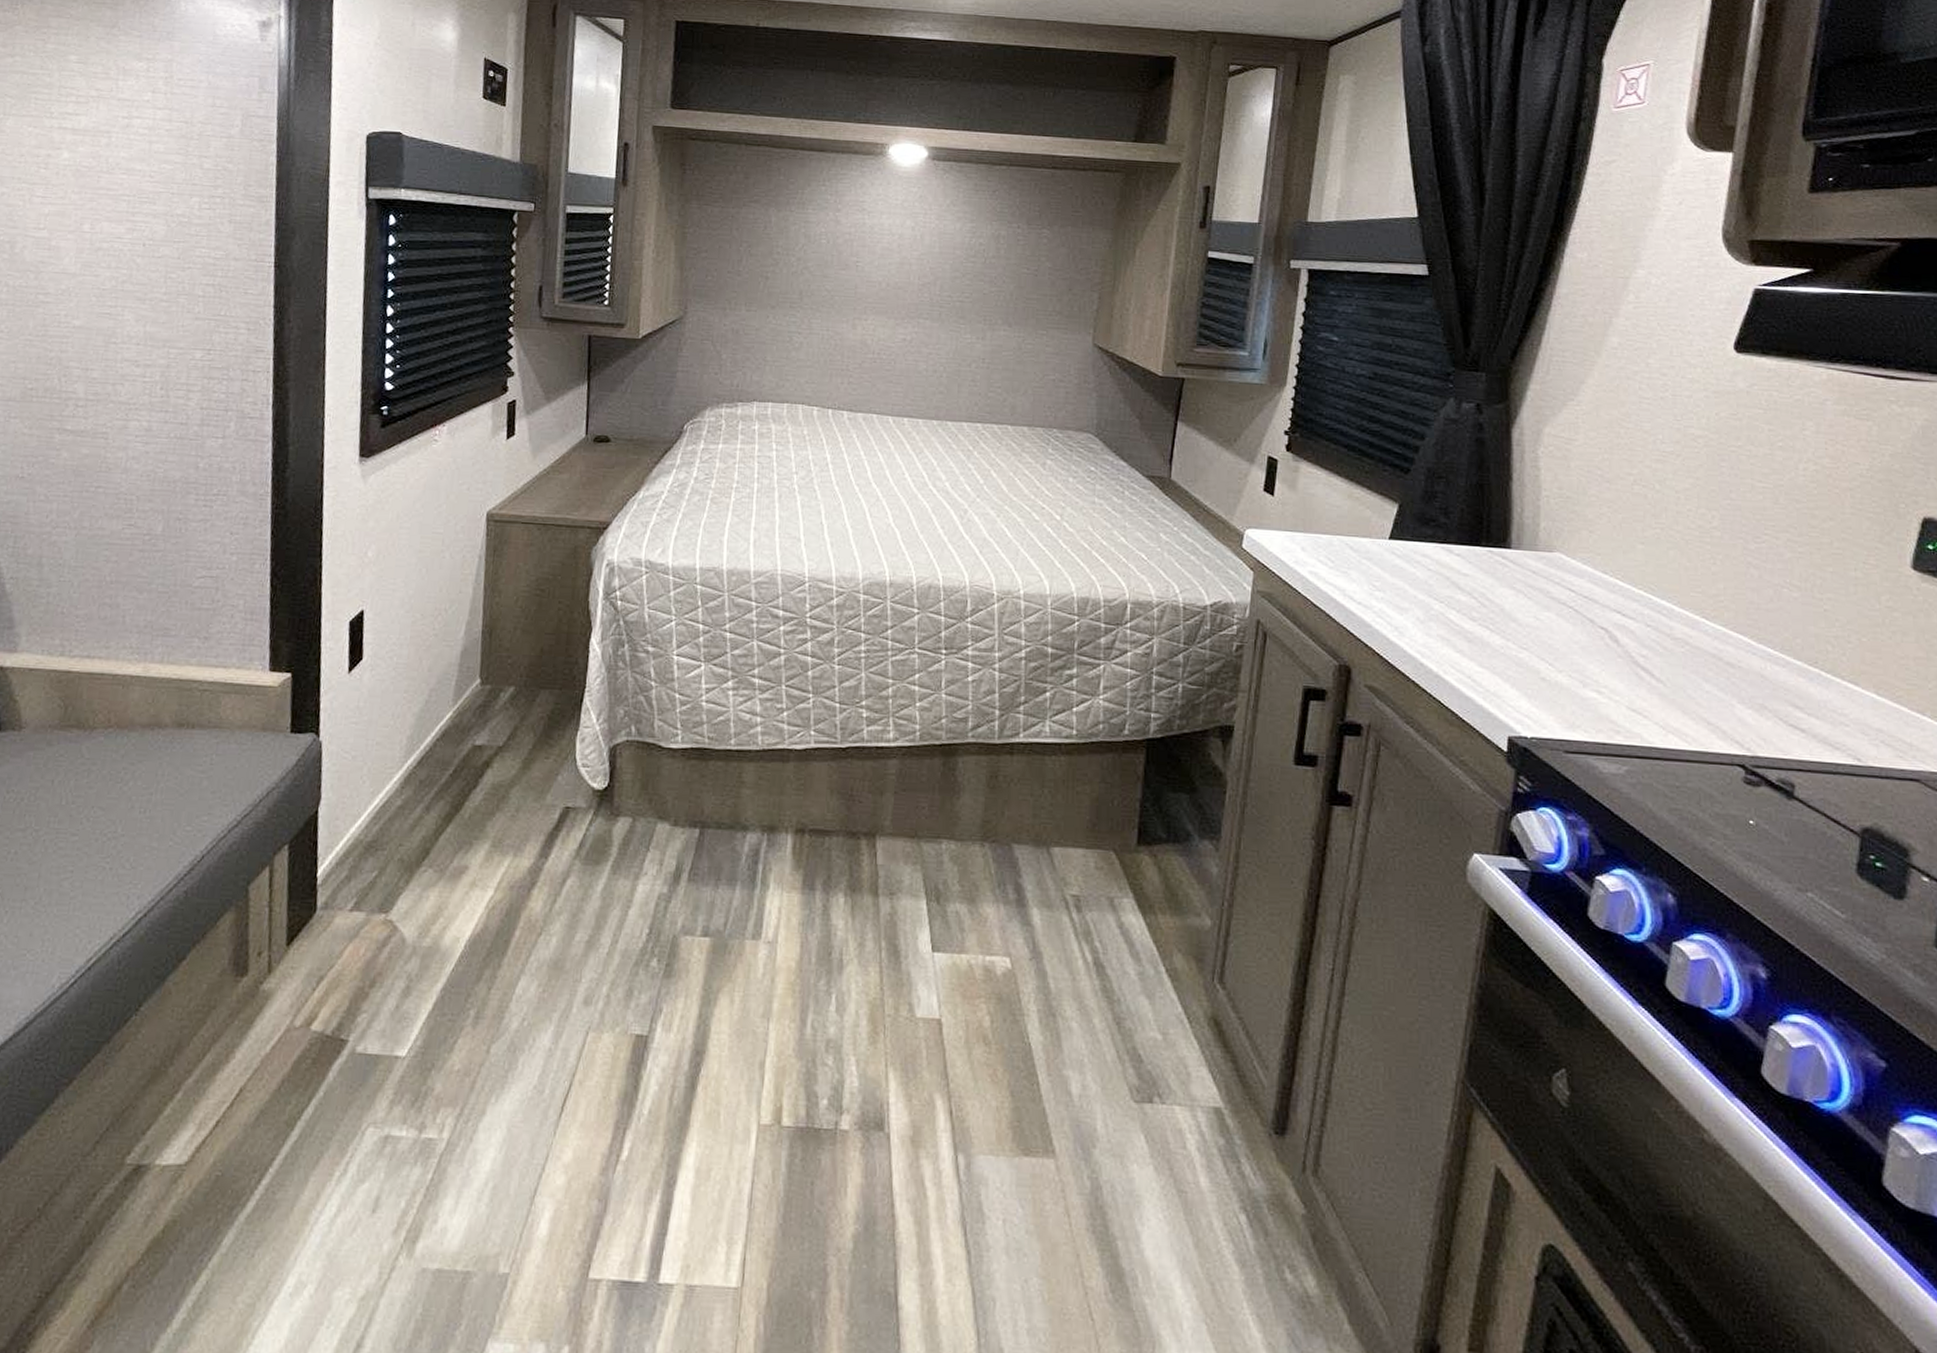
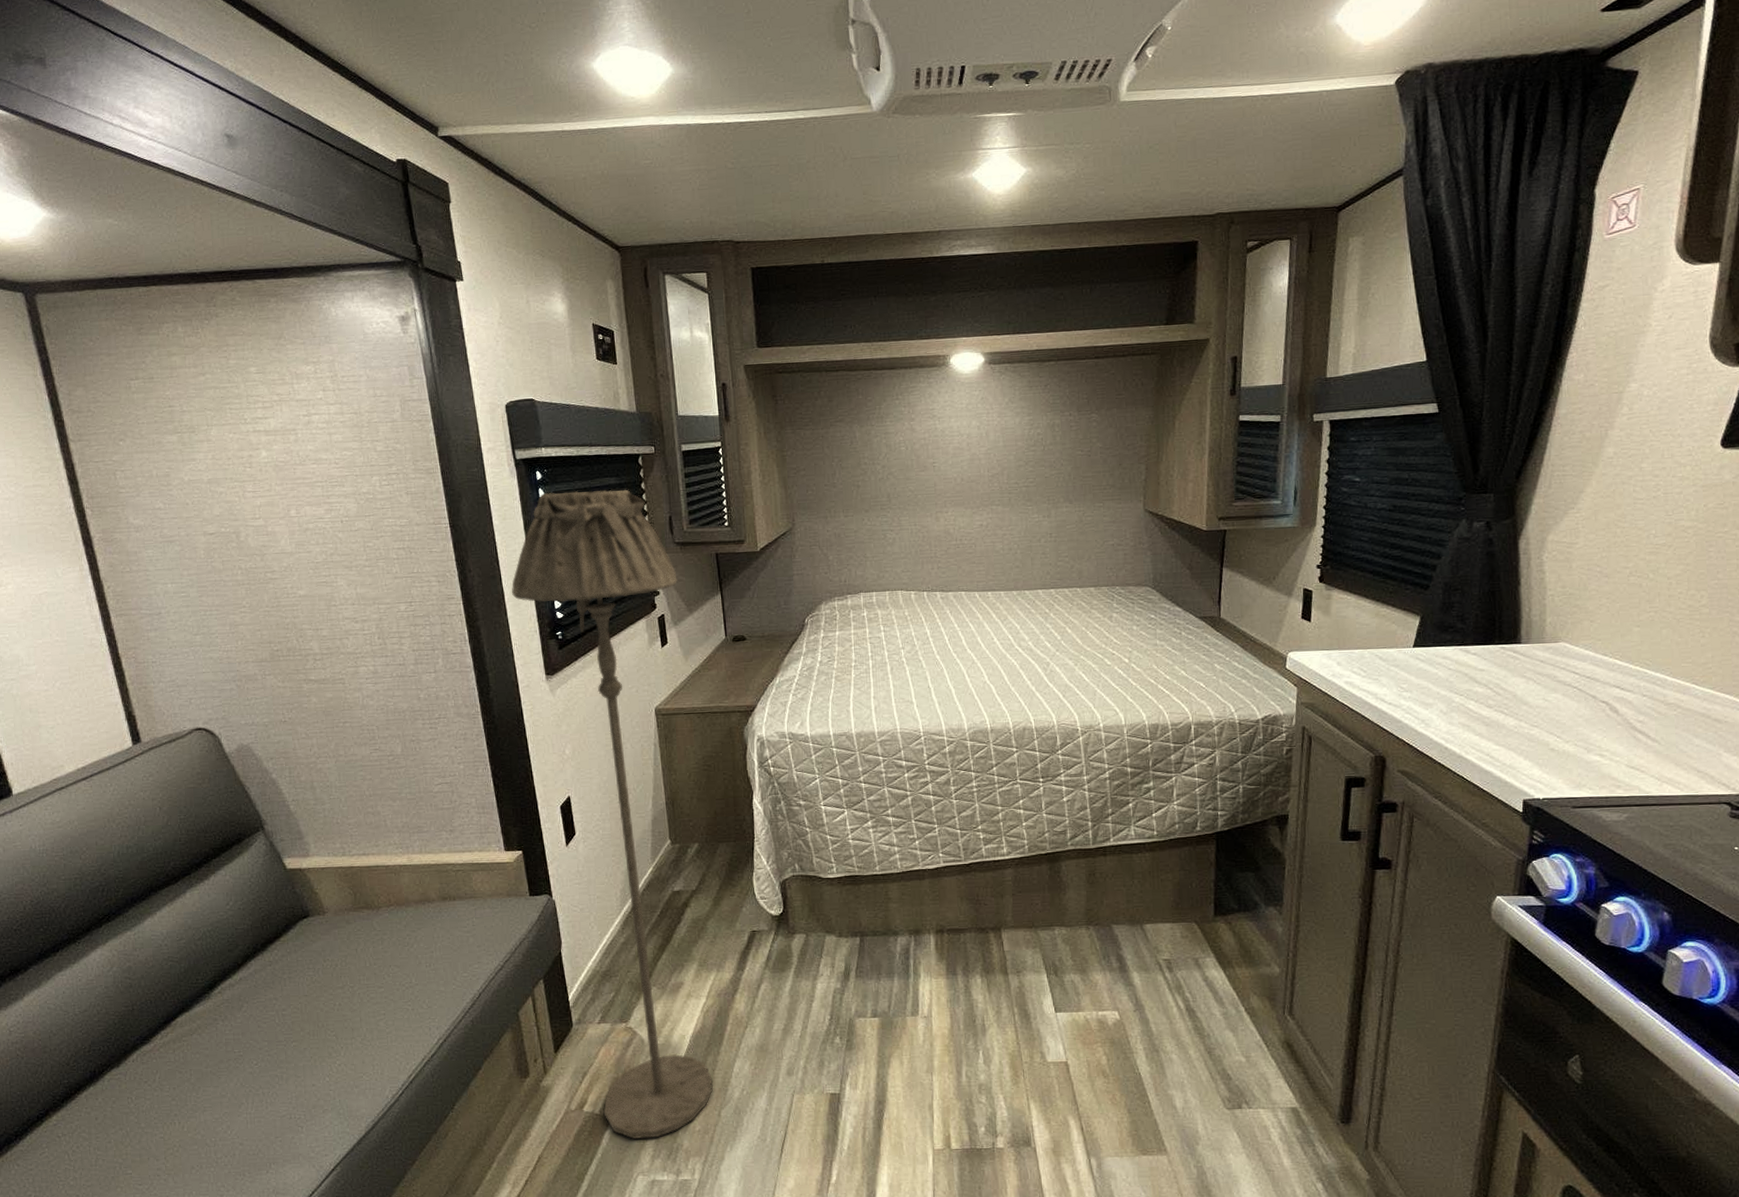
floor lamp: none [335,241,539,1076] -> present [512,489,713,1139]

